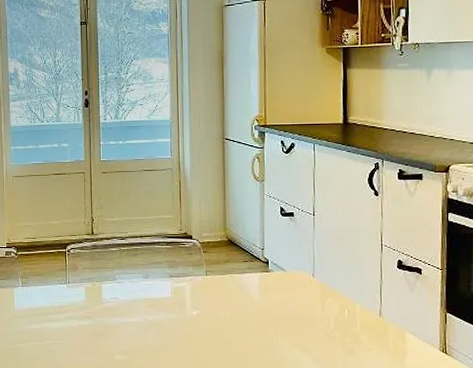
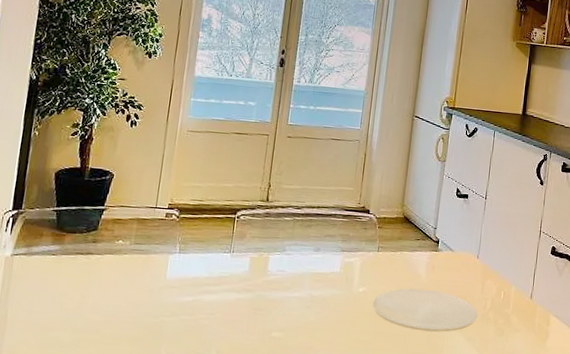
plate: none [208,310,322,352] -> present [372,288,478,332]

